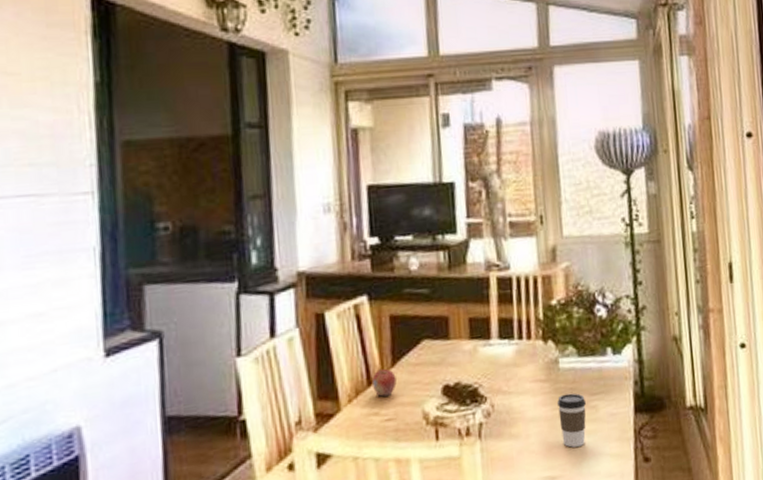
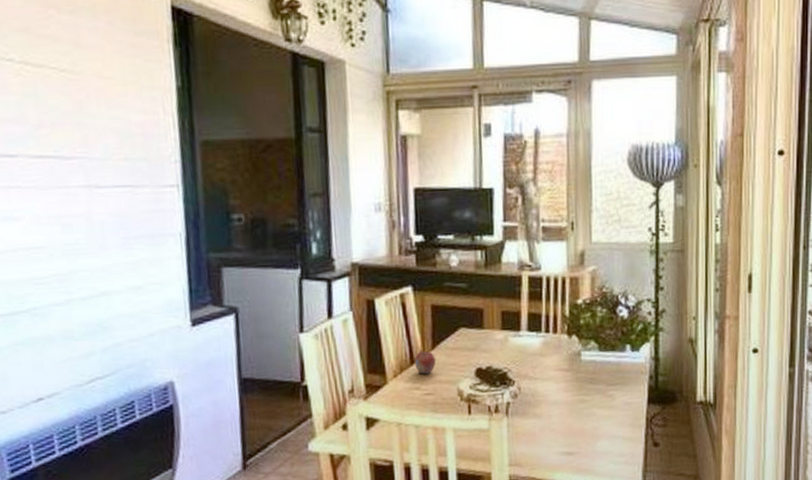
coffee cup: present [557,393,586,448] -> none [578,382,604,429]

